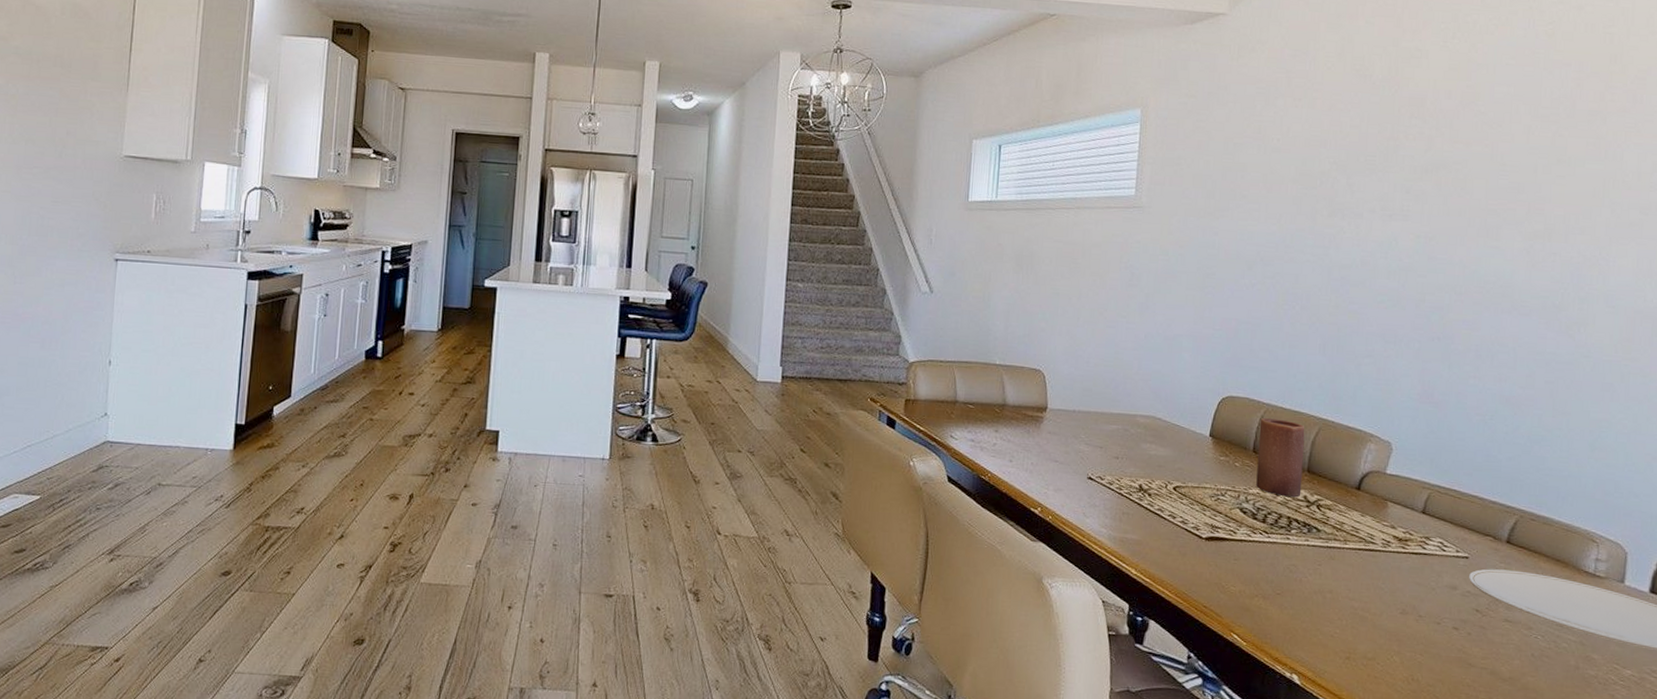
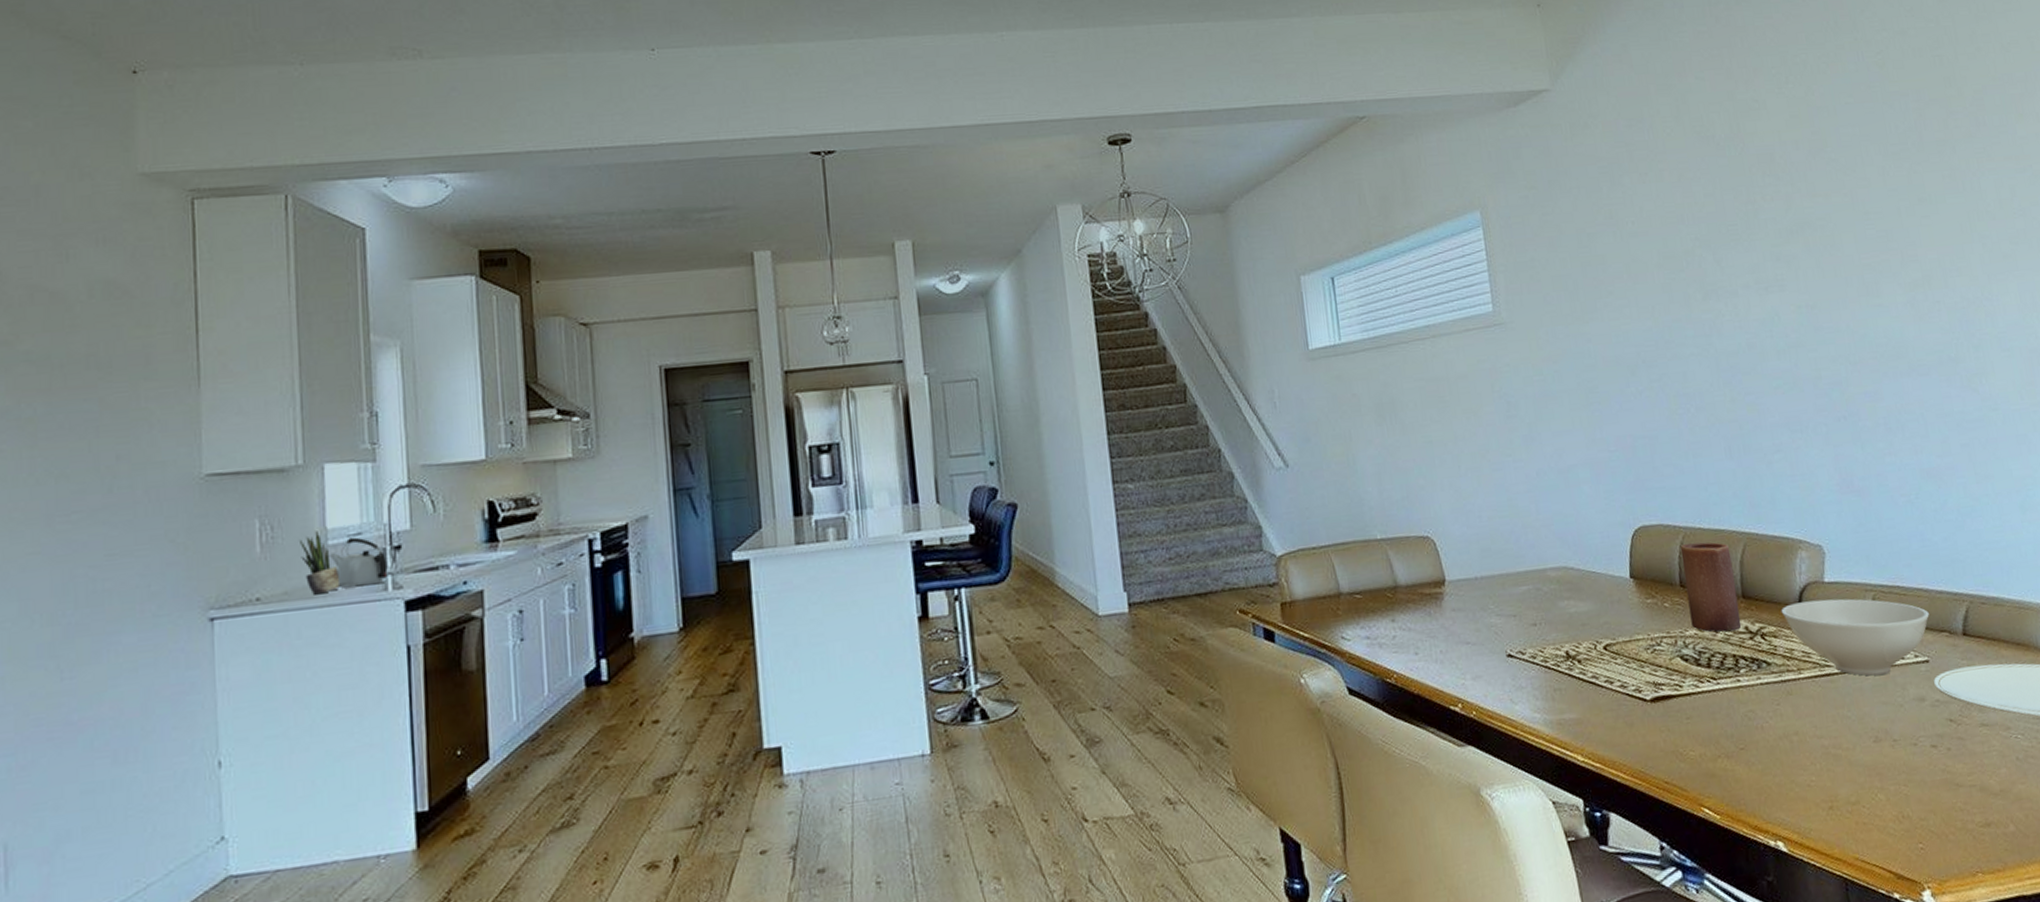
potted plant: none [181,209,206,256] -> present [300,529,341,595]
kettle: none [200,219,239,256] -> present [328,537,388,589]
bowl: none [1340,485,1479,560] -> present [1781,598,1929,676]

